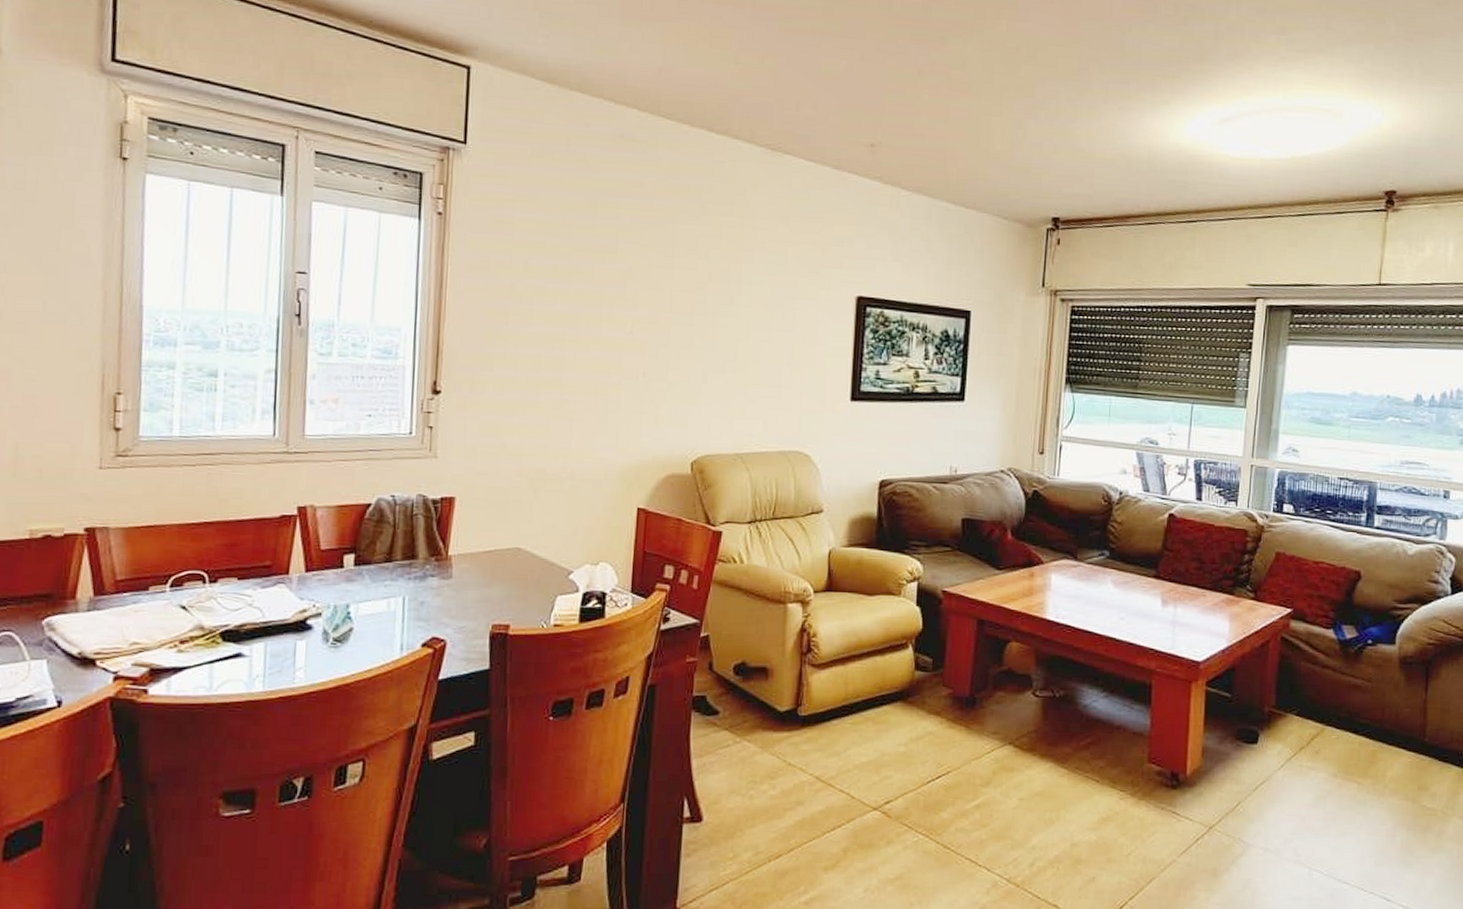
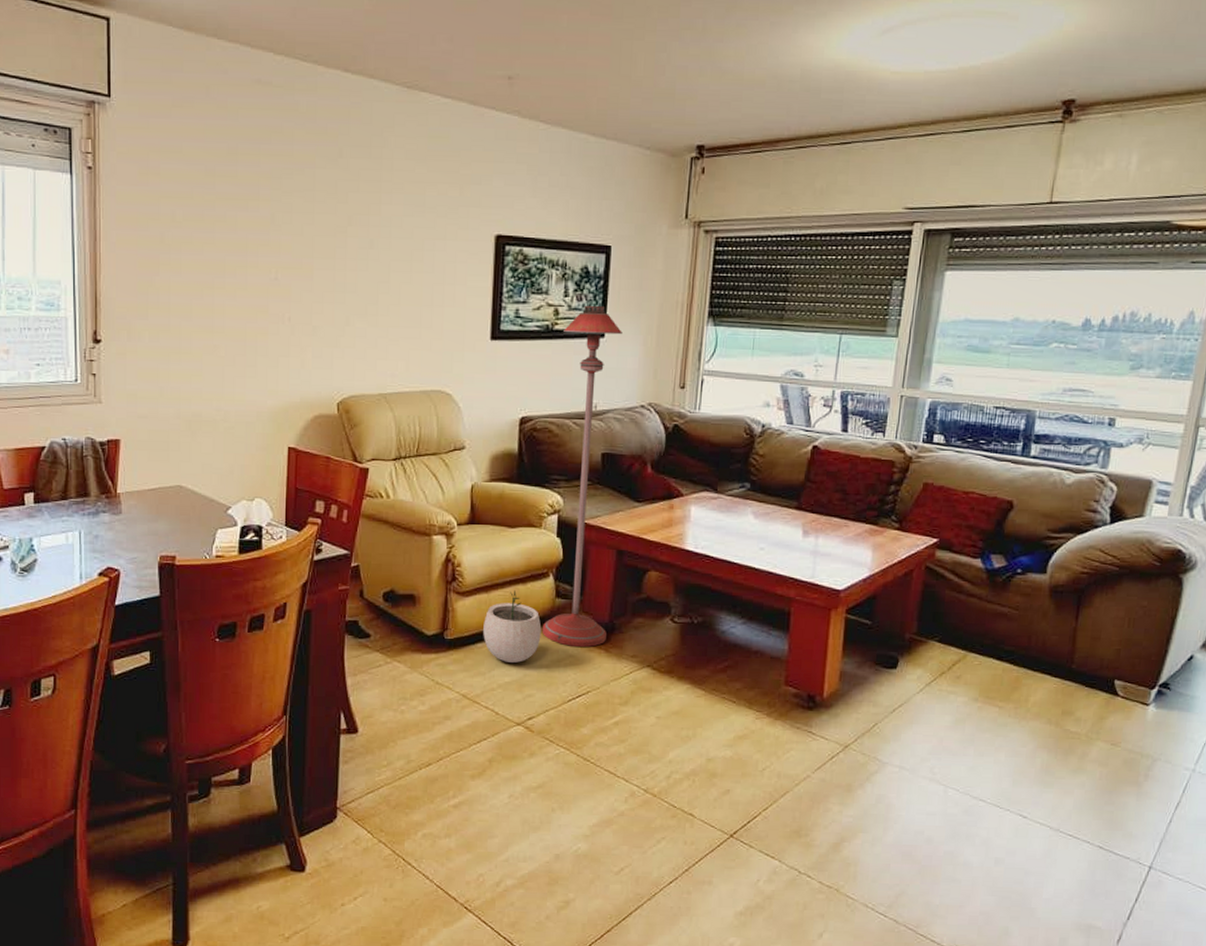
plant pot: none [839,662,900,741] -> present [483,590,542,663]
floor lamp: none [900,368,982,724] -> present [542,305,622,648]

